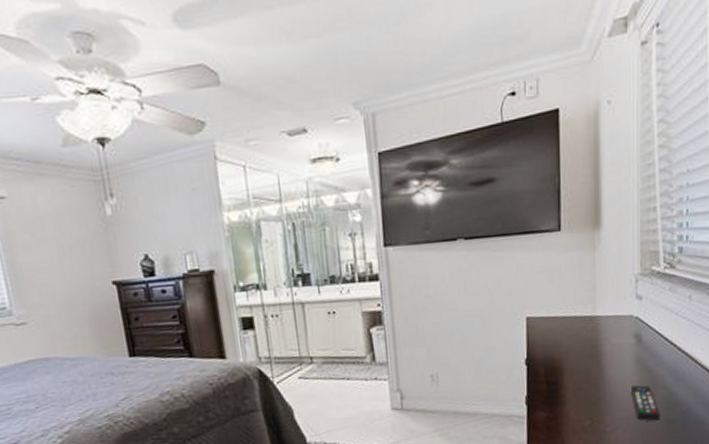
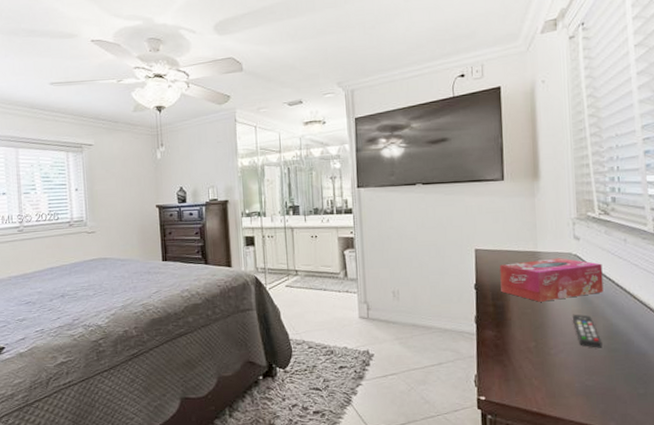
tissue box: none [554,321,665,375] -> present [500,258,604,302]

